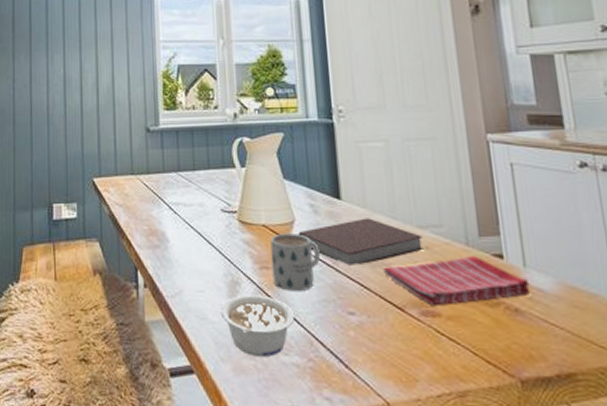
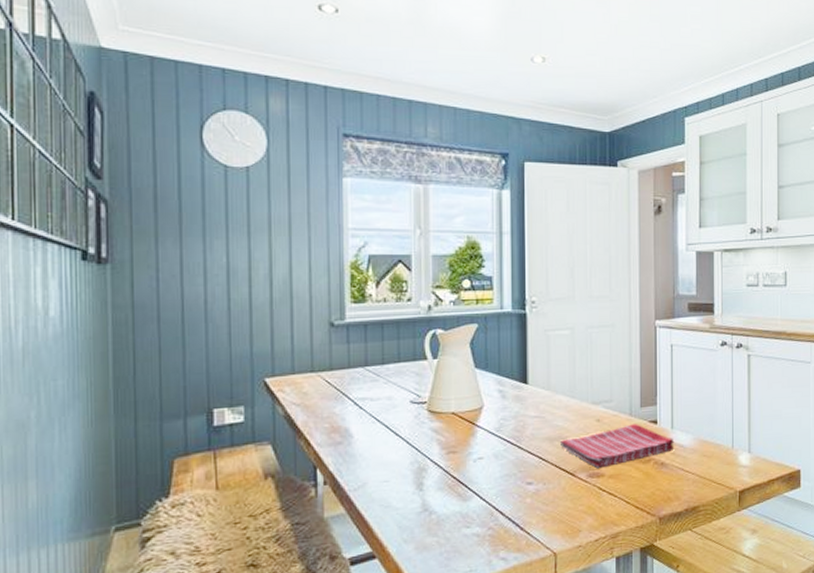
legume: present [220,294,294,357] -> none [405,477,477,533]
mug: present [270,233,320,292] -> none [459,418,505,471]
notebook: present [298,218,424,265] -> none [486,399,596,442]

